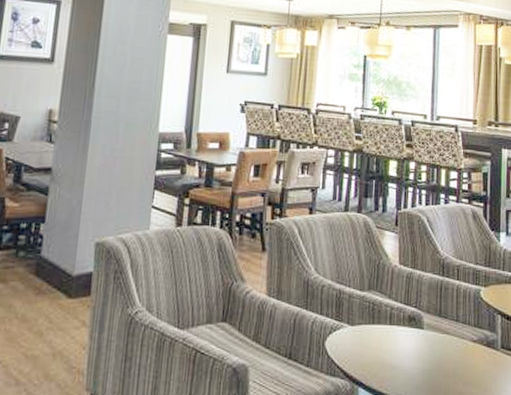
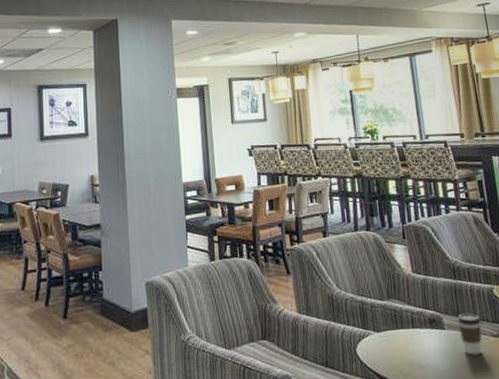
coffee cup: none [438,313,462,360] -> present [457,313,482,355]

